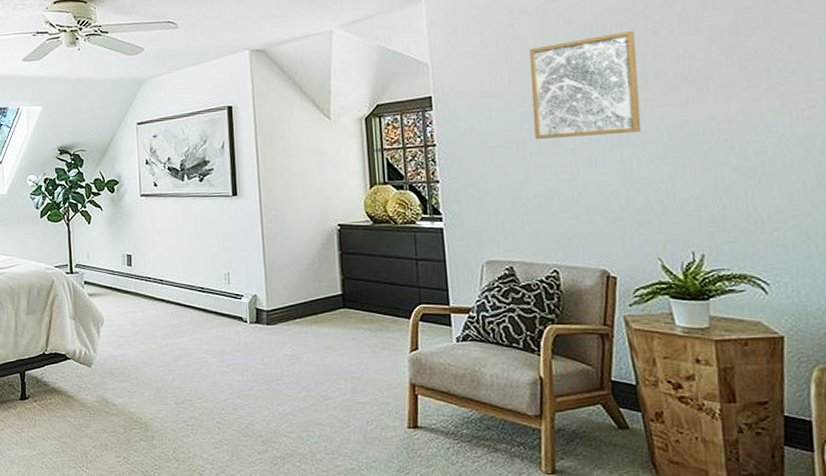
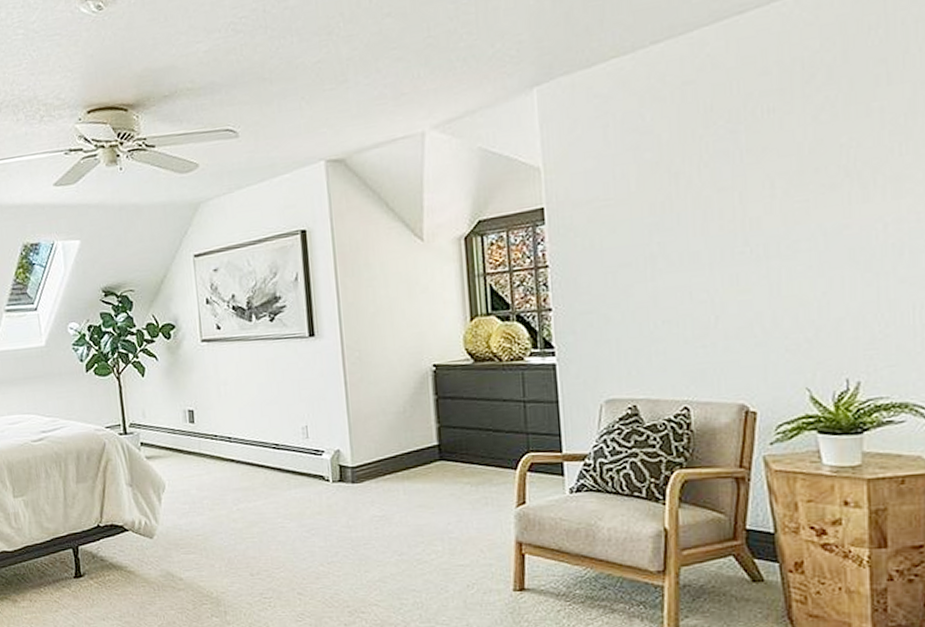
wall art: present [529,30,642,139] -> none [662,115,794,254]

